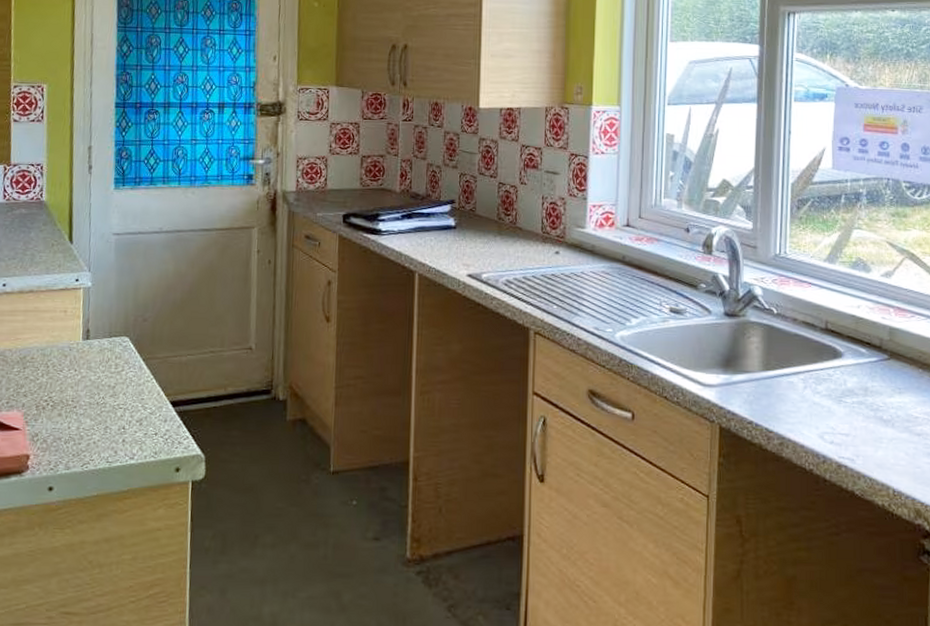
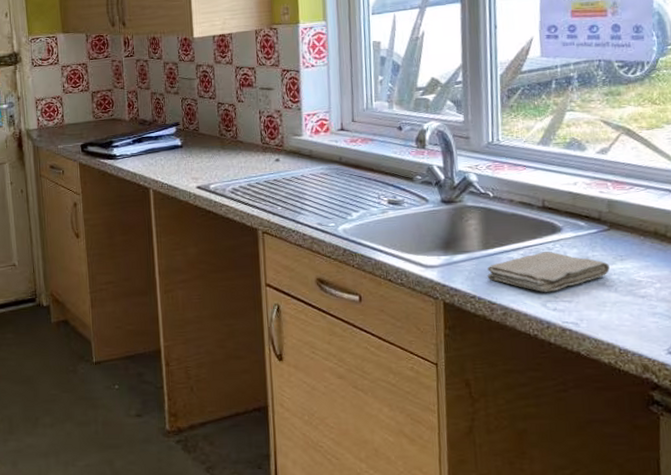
washcloth: none [766,378,888,423] -> present [487,252,610,292]

